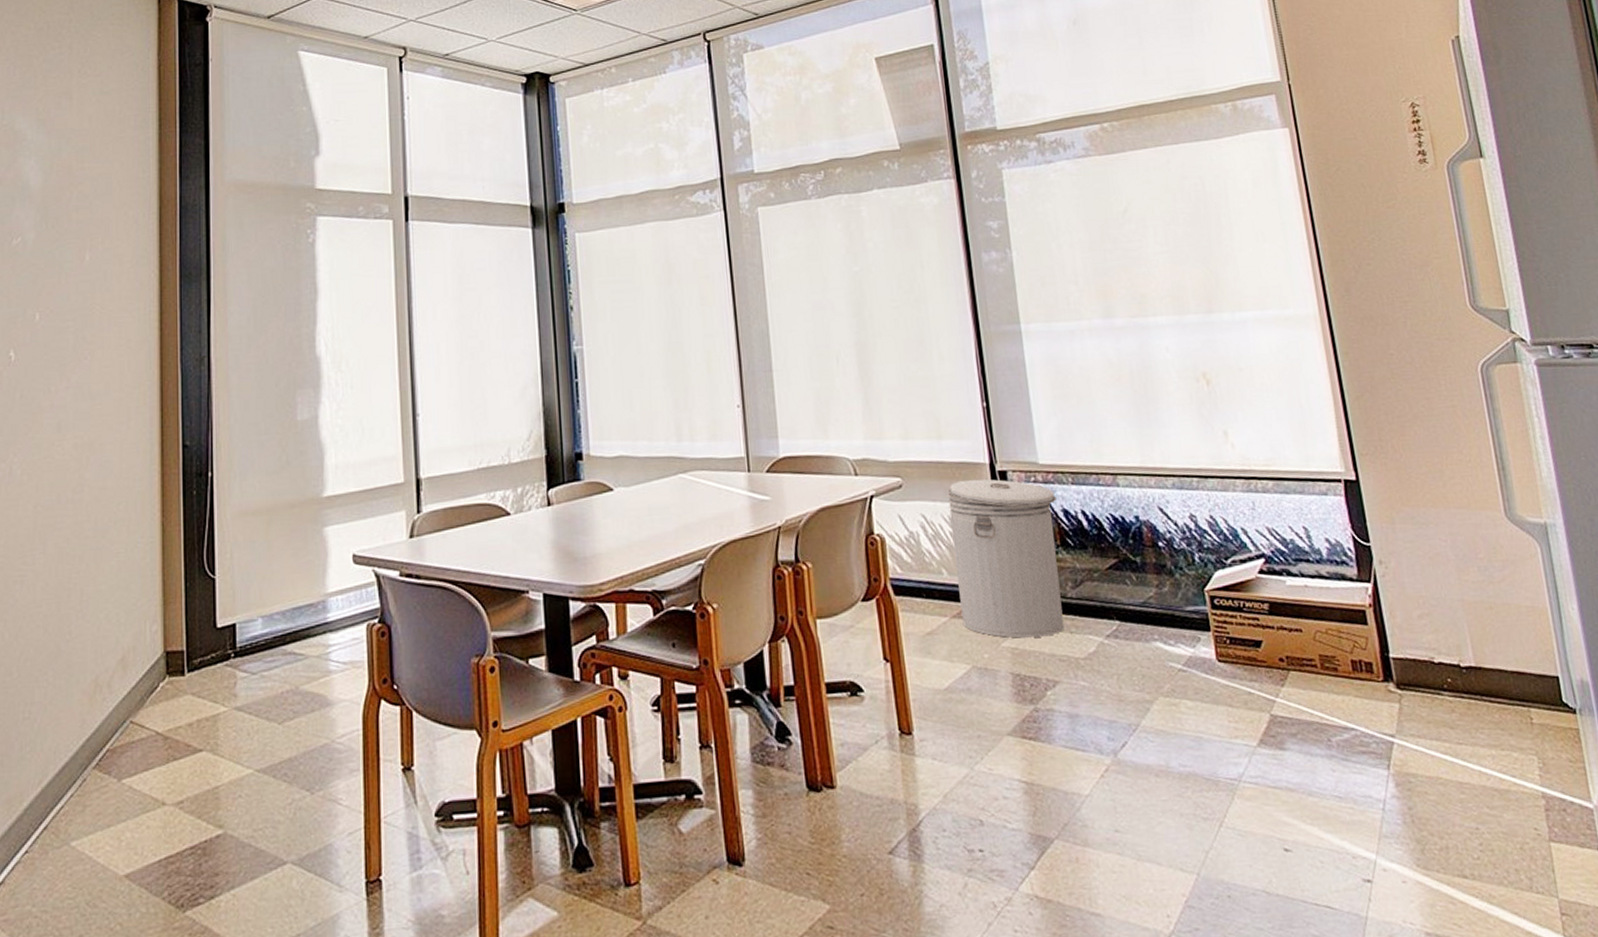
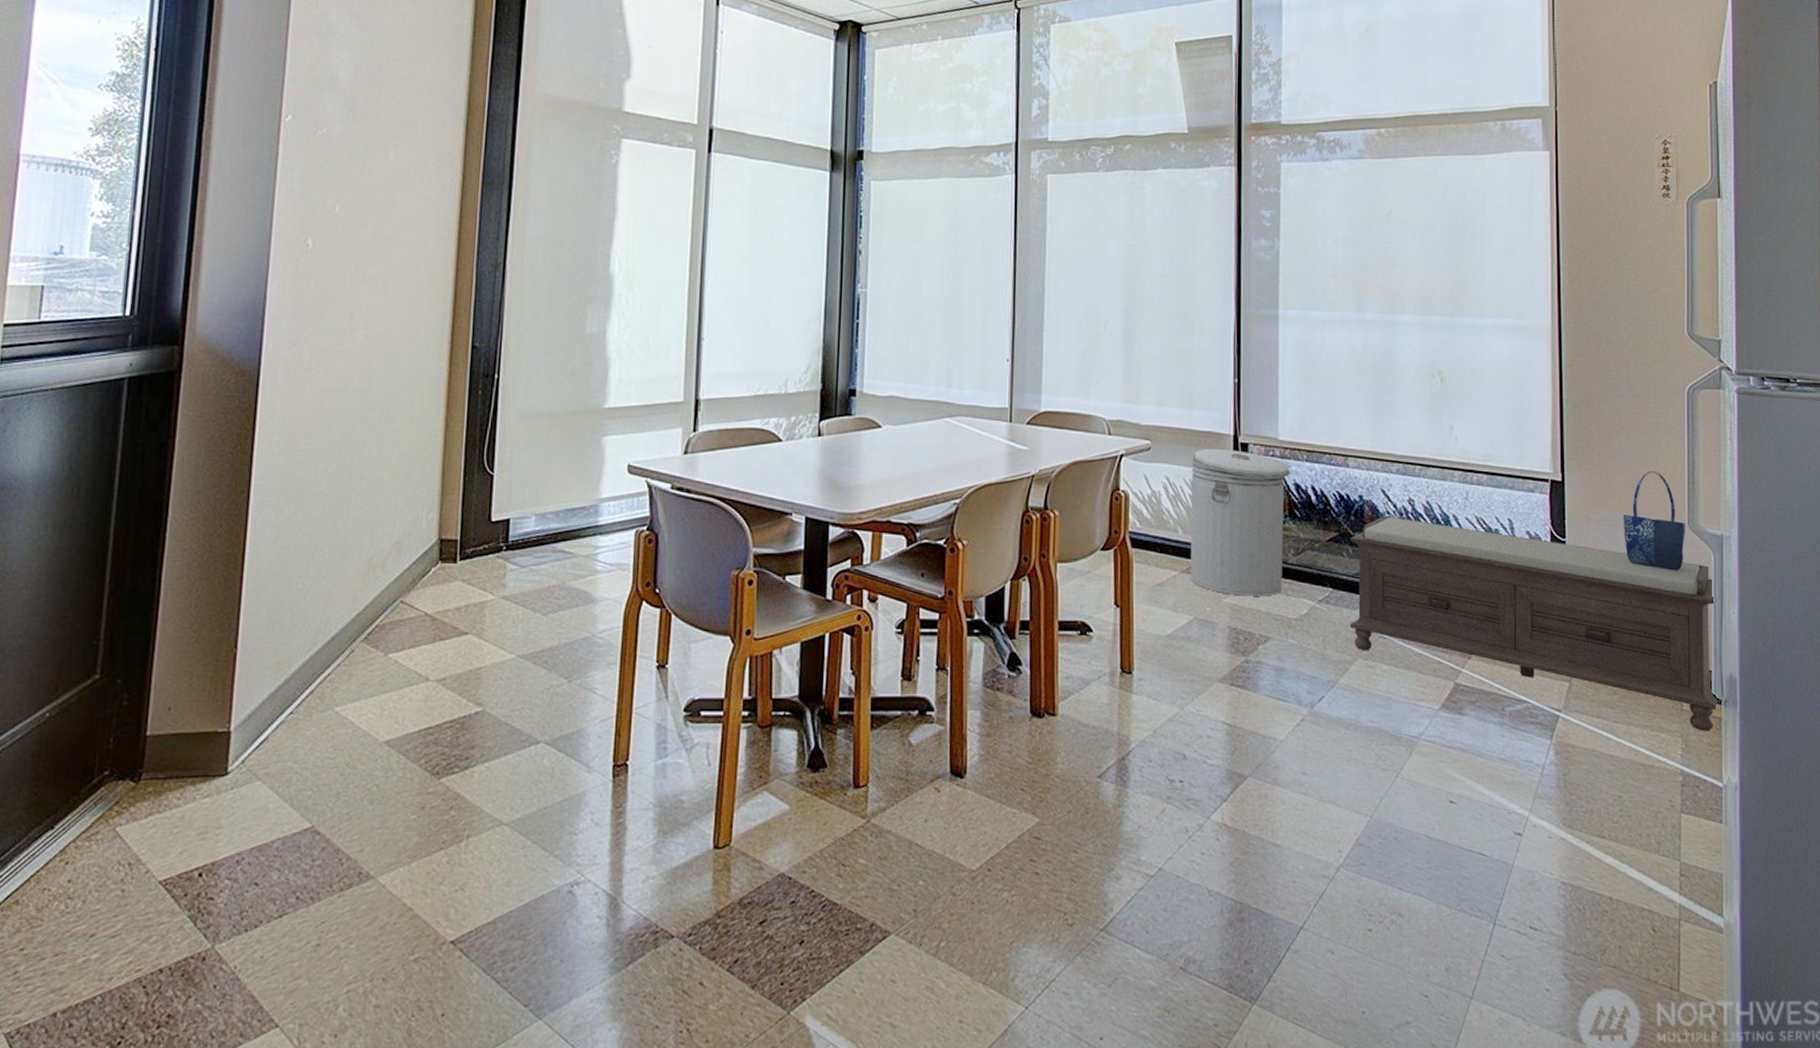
bench: none [1131,535,1572,746] -> present [1349,516,1718,731]
shopping bag: none [1431,458,1507,568] -> present [1624,470,1685,571]

